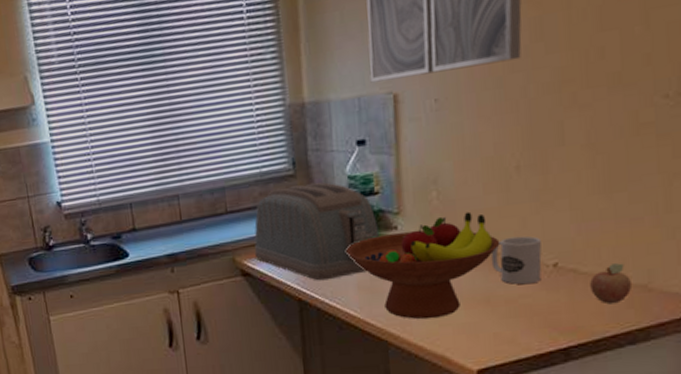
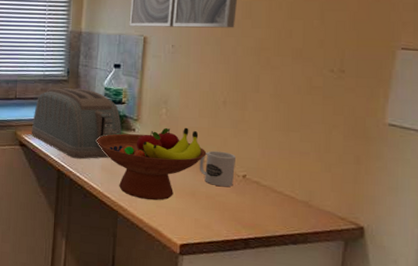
fruit: present [590,263,631,304] -> none [268,182,297,212]

